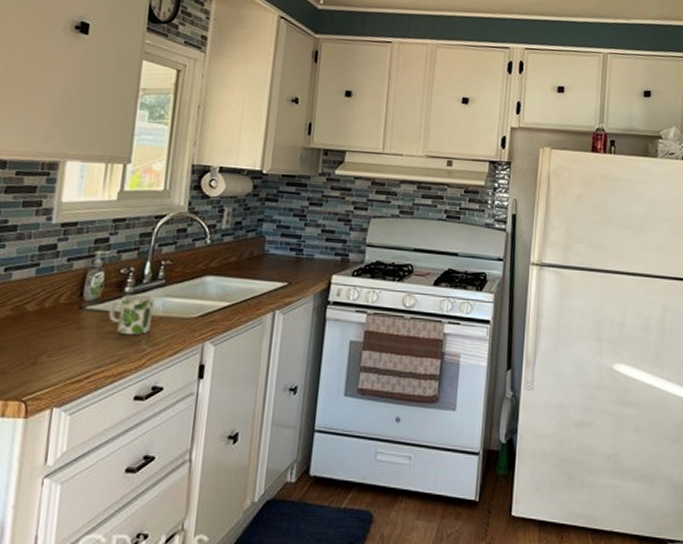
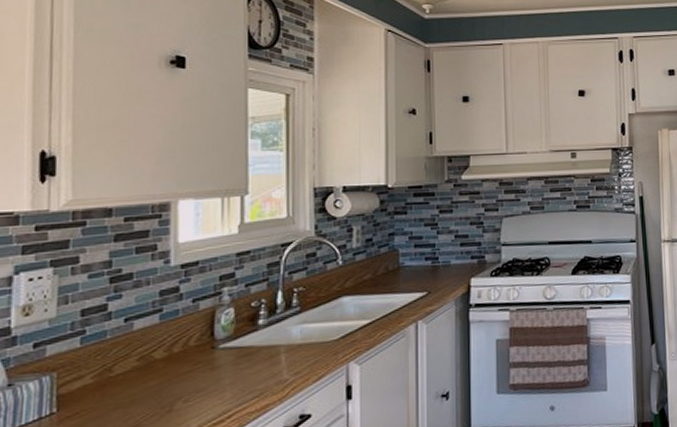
mug: present [108,294,154,336] -> none [244,324,290,368]

